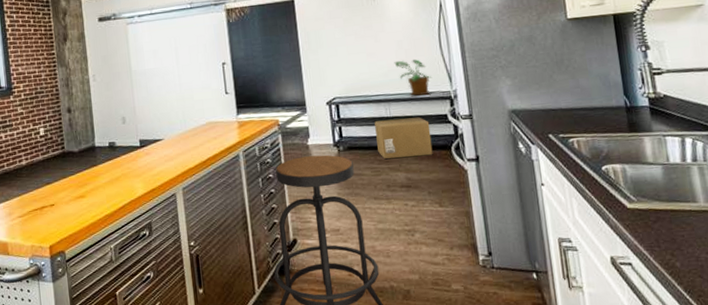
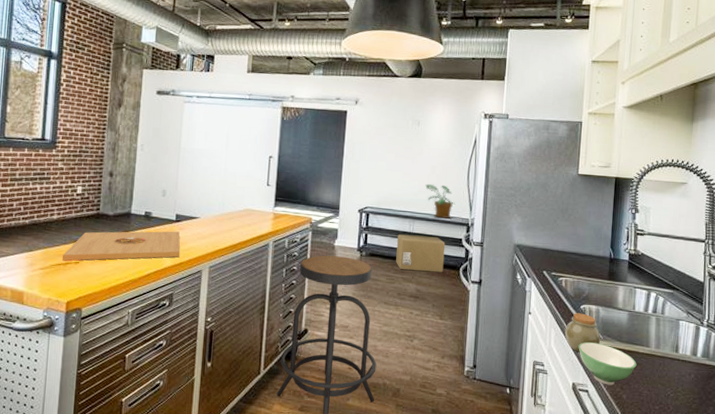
platter: none [37,157,150,206] -> present [62,231,180,261]
jar: none [588,175,635,221] -> present [564,313,601,353]
bowl: none [608,206,686,254] -> present [578,342,637,386]

